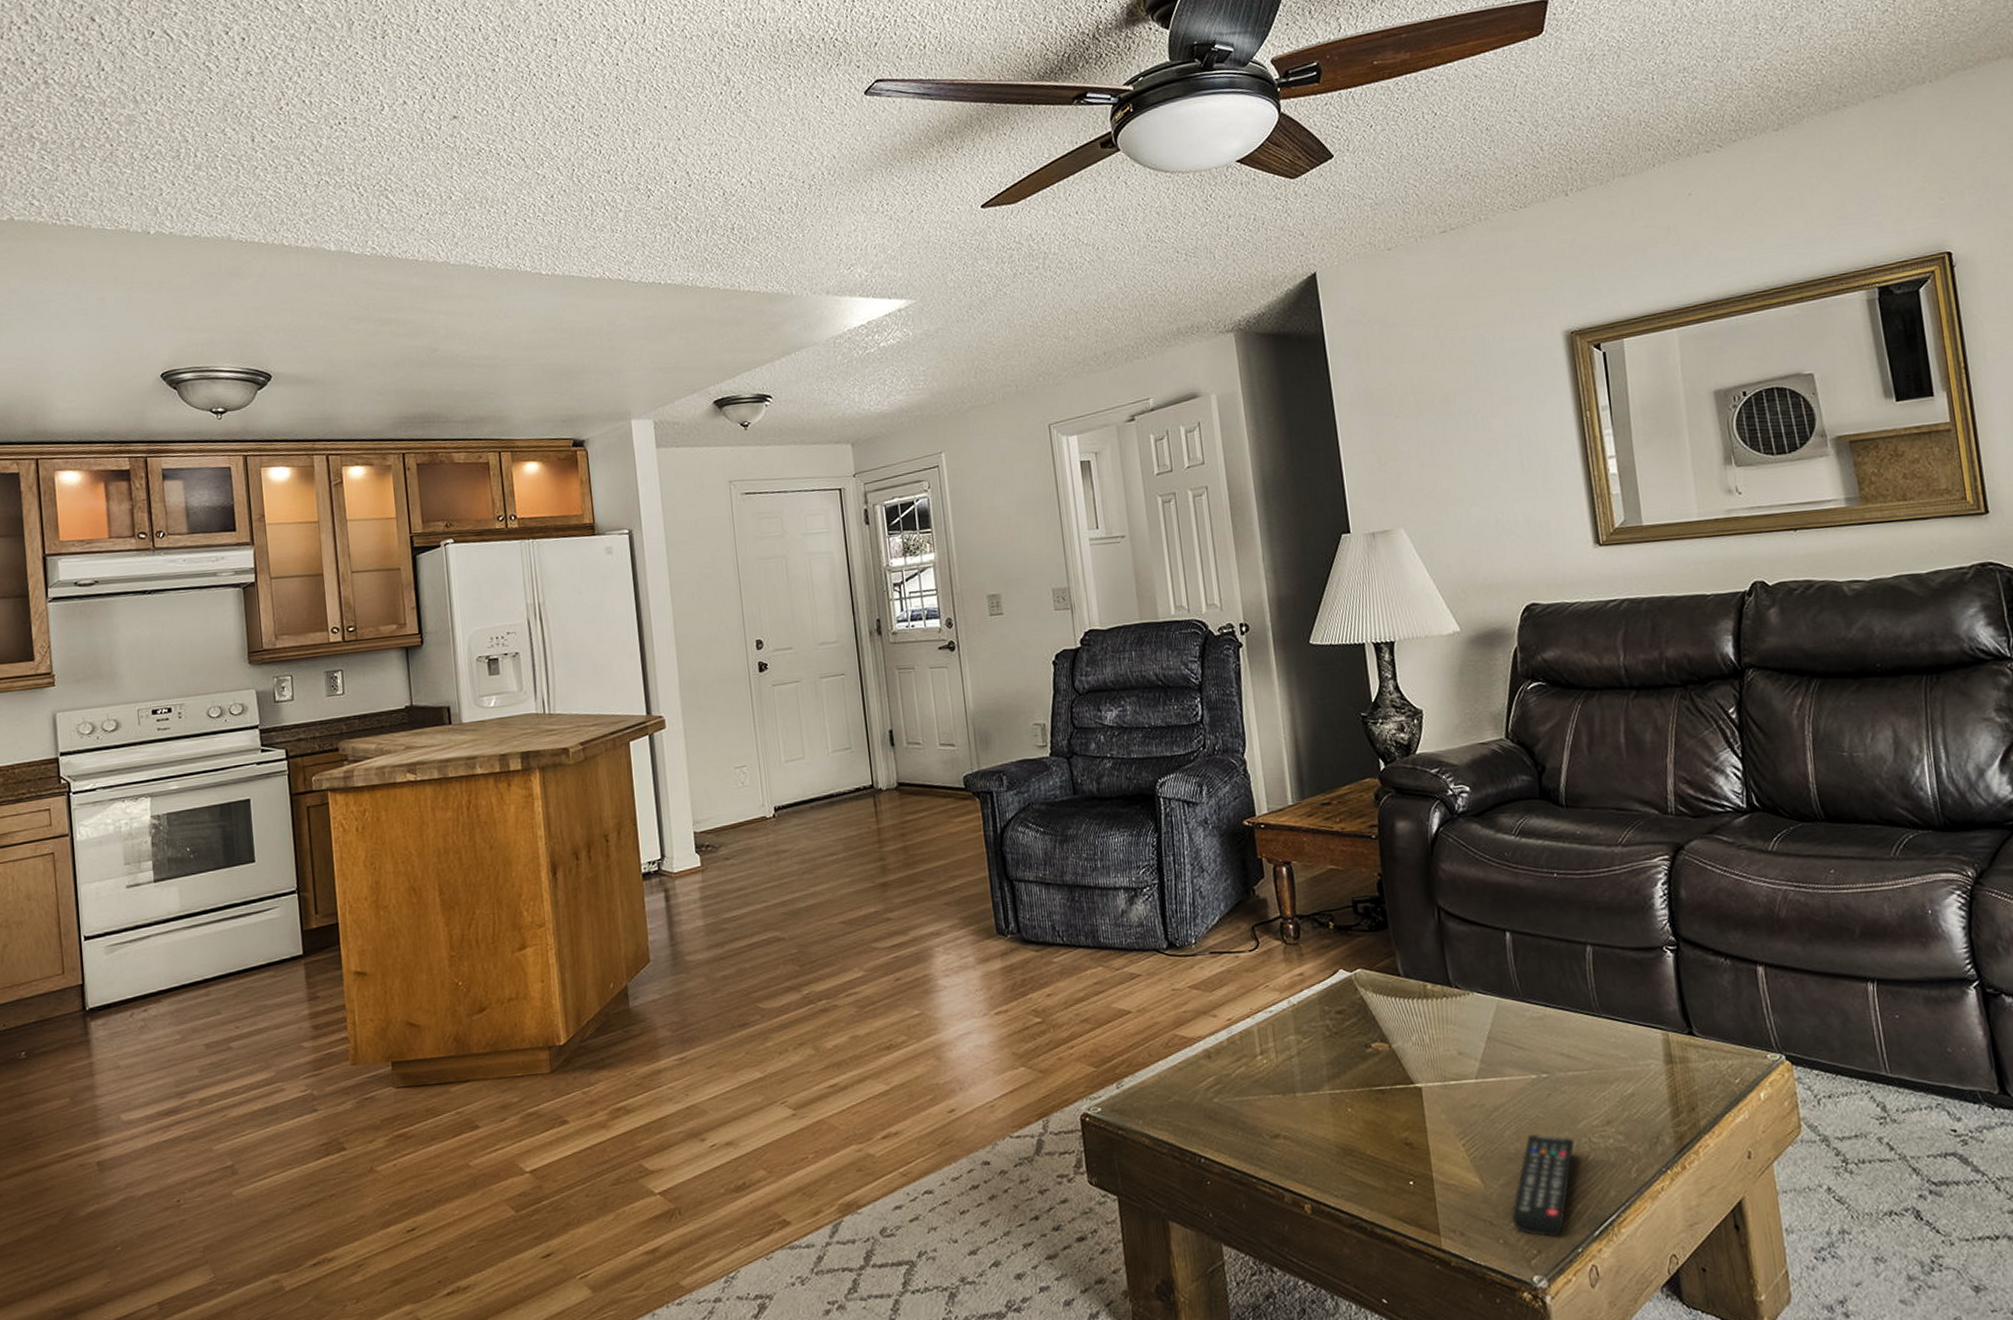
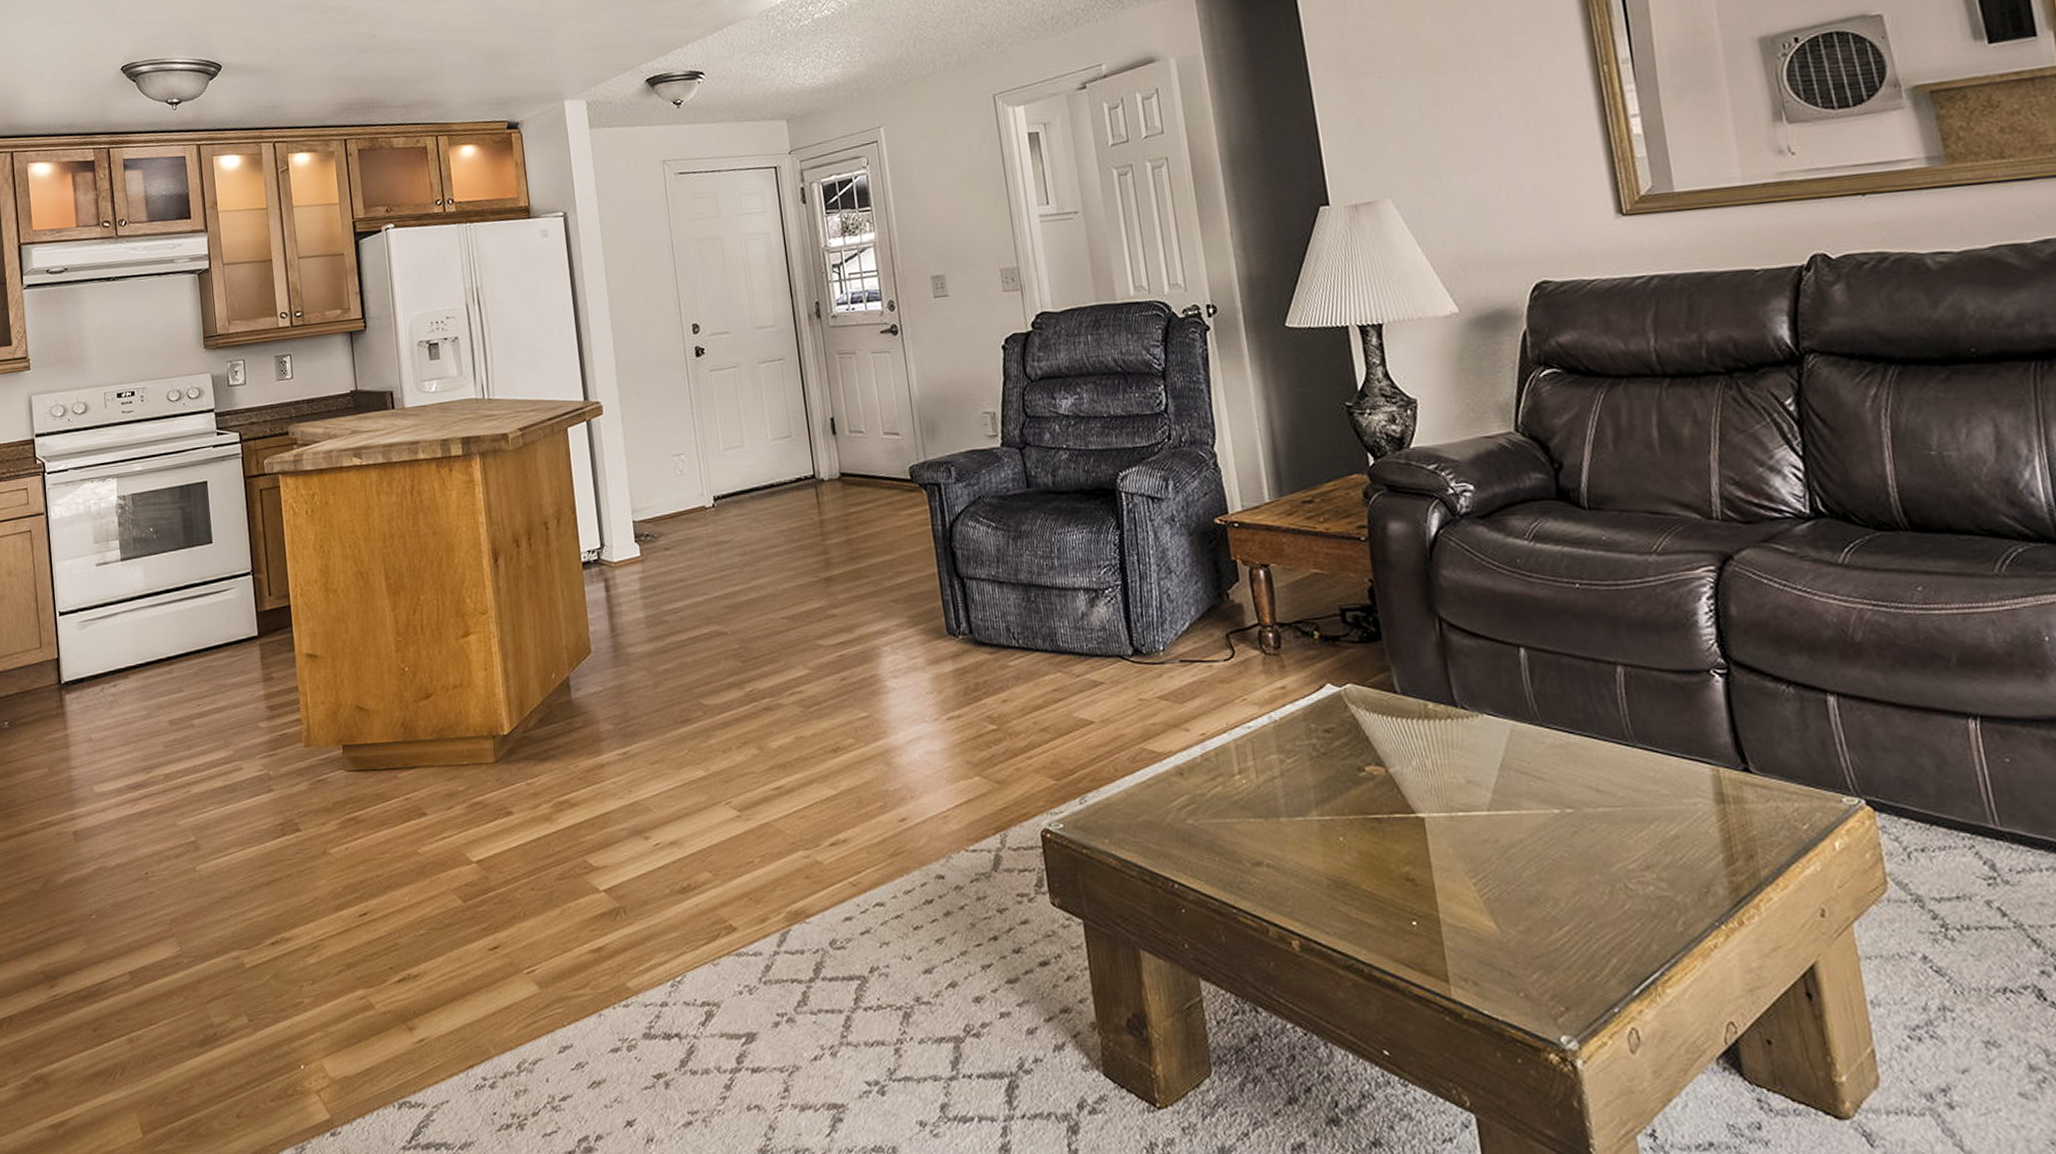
remote control: present [1512,1133,1574,1237] -> none [1534,875,1607,994]

